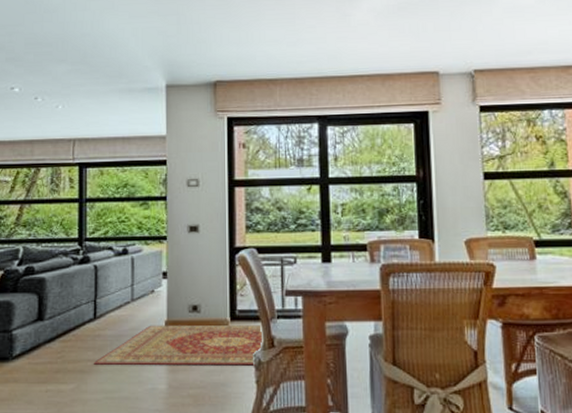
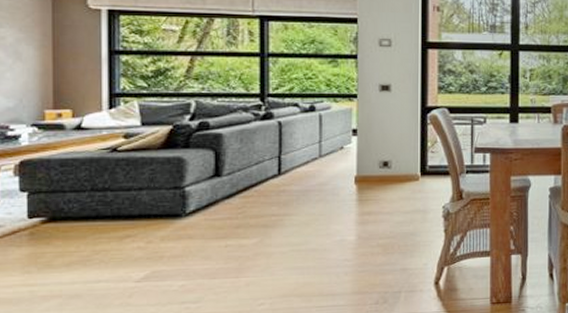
rug: present [94,324,262,366] -> none [279,179,451,219]

